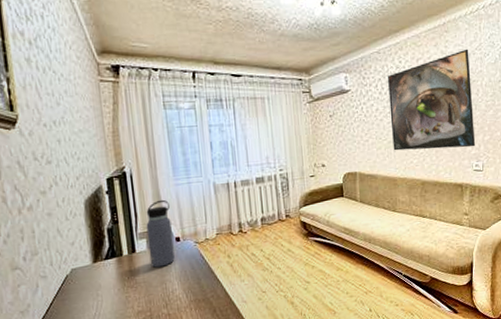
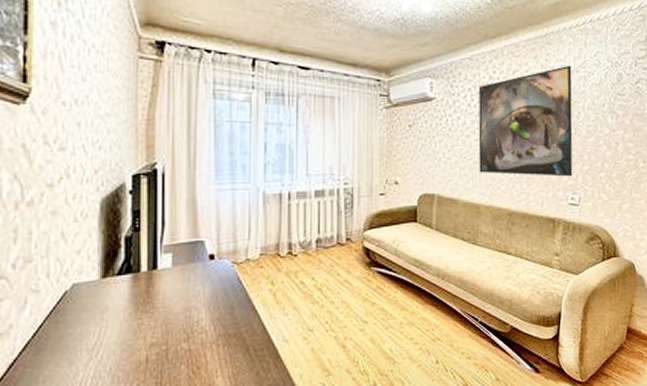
water bottle: present [146,199,175,268] -> none [174,206,206,290]

